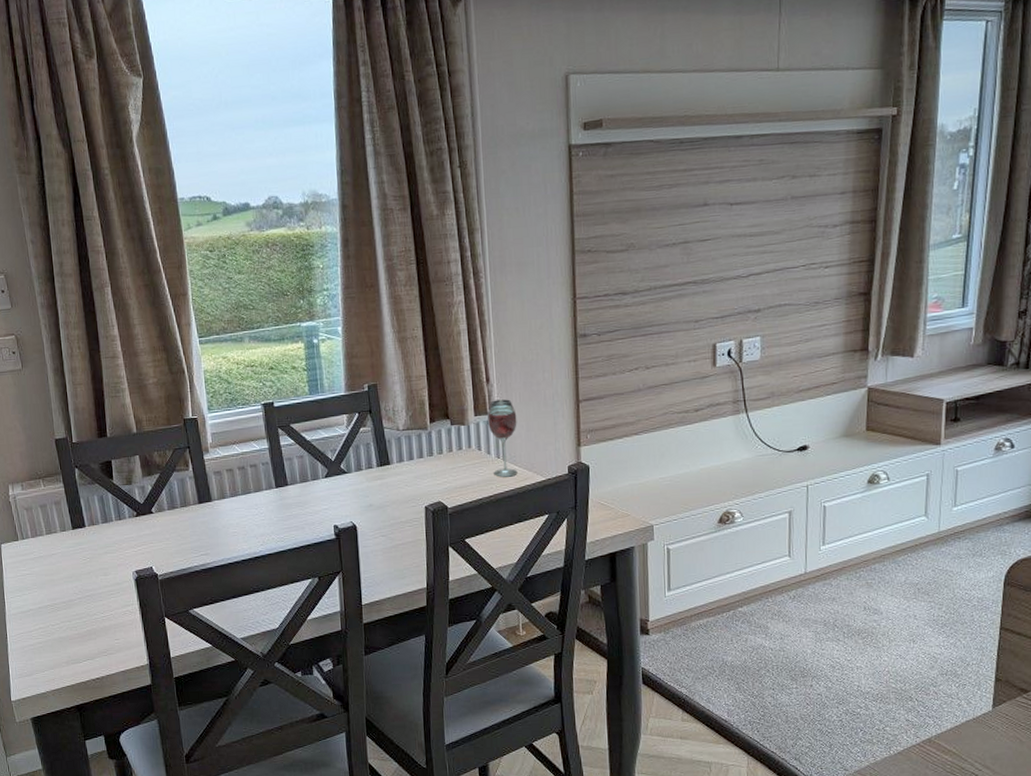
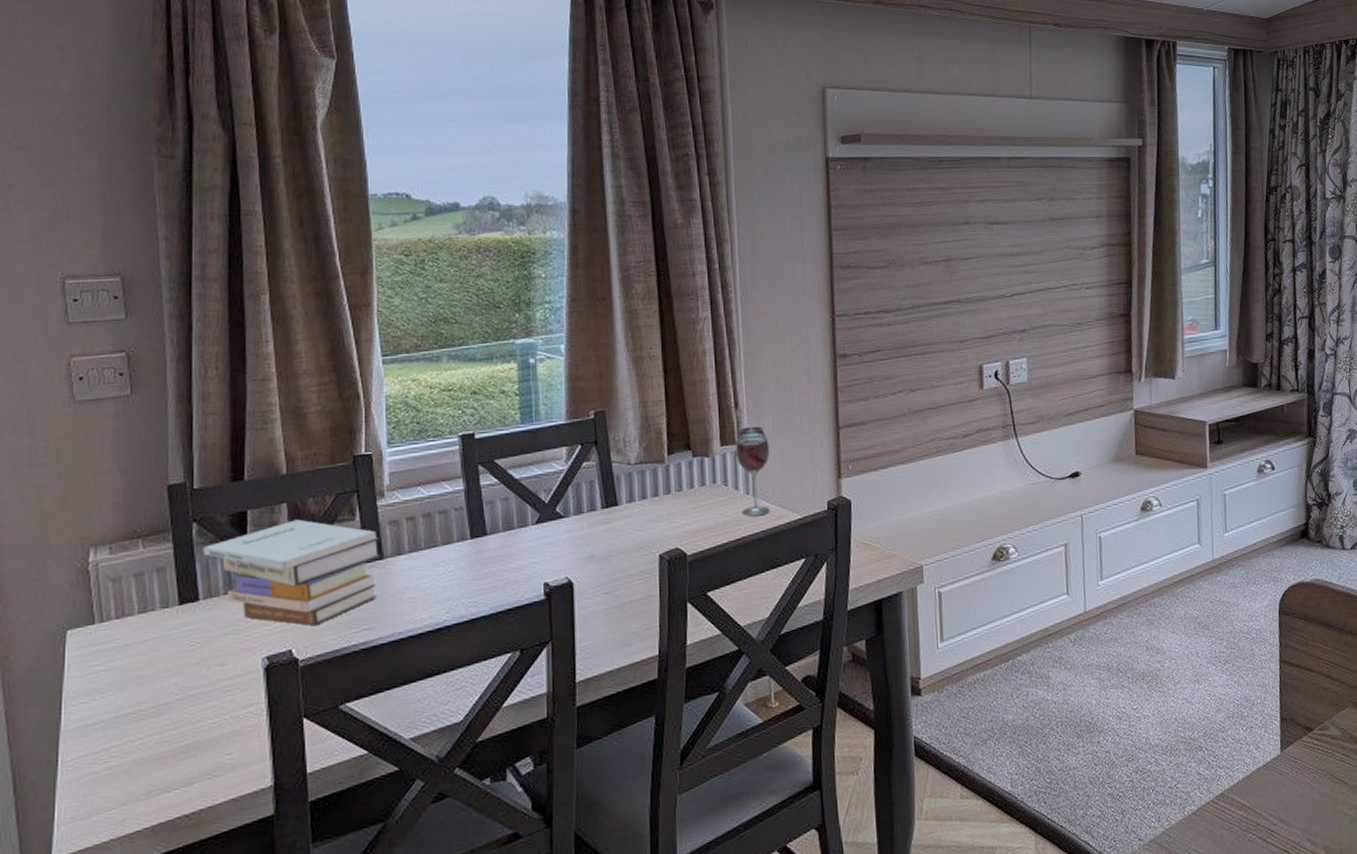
books: none [84,468,210,550] -> present [203,519,382,626]

